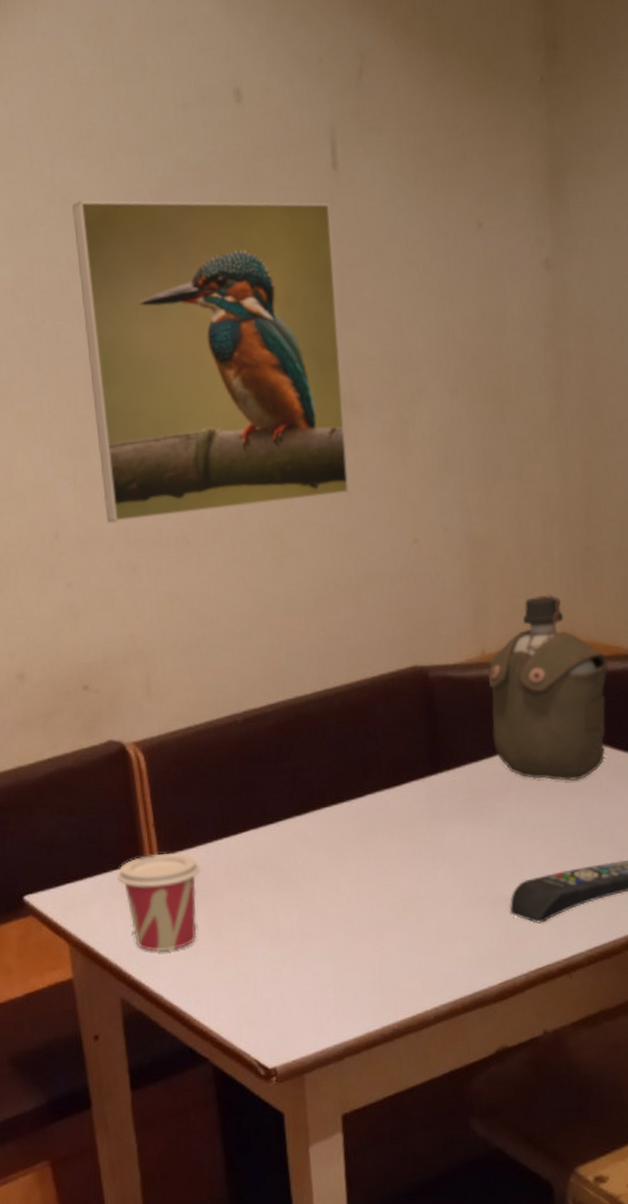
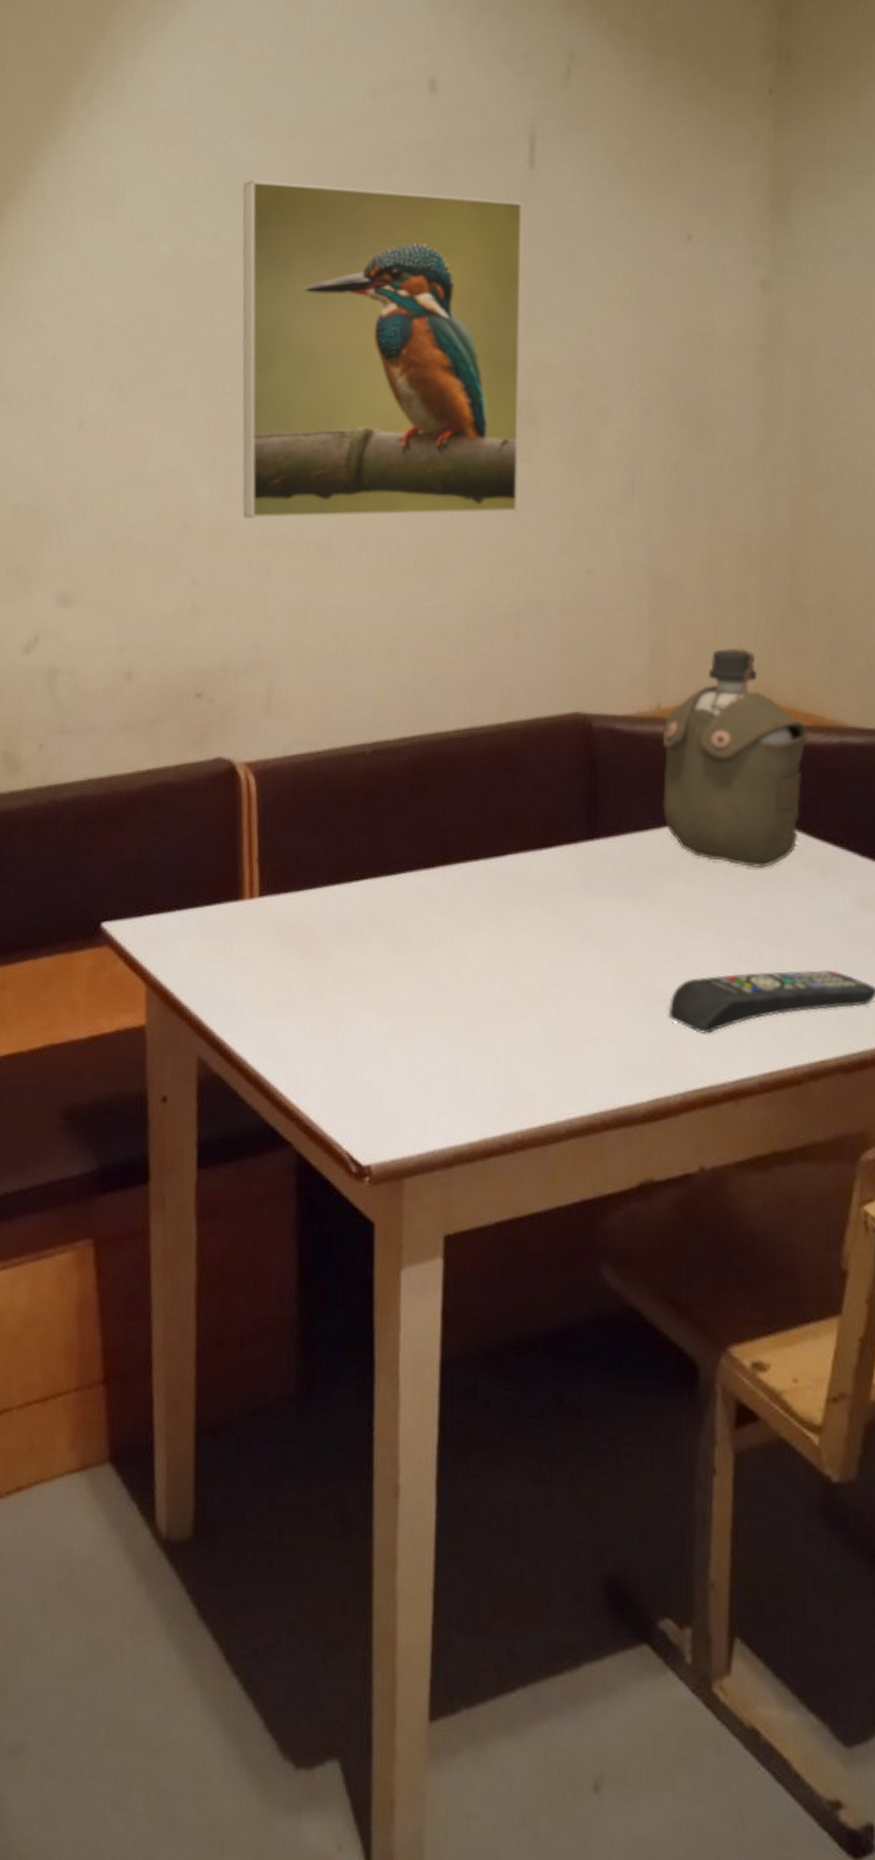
cup: present [117,852,201,952] -> none [210,892,306,1009]

